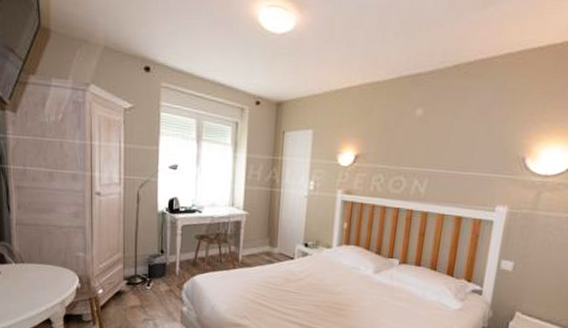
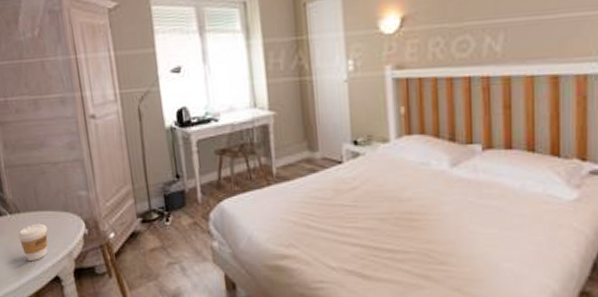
coffee cup: none [20,273,46,305] -> present [18,223,48,262]

